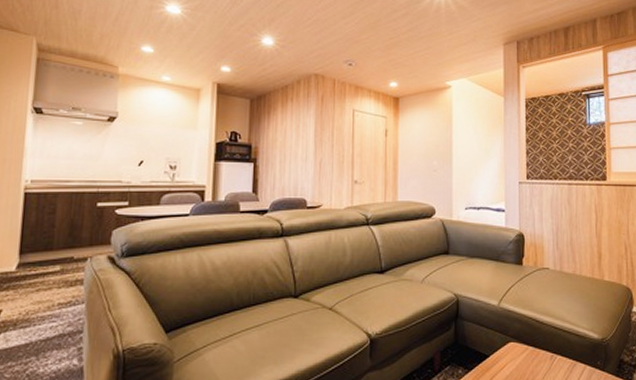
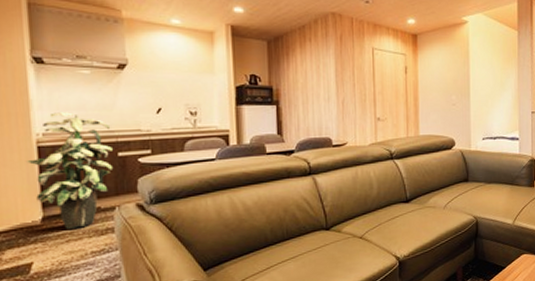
indoor plant: none [12,160,94,278] -> present [27,112,114,229]

